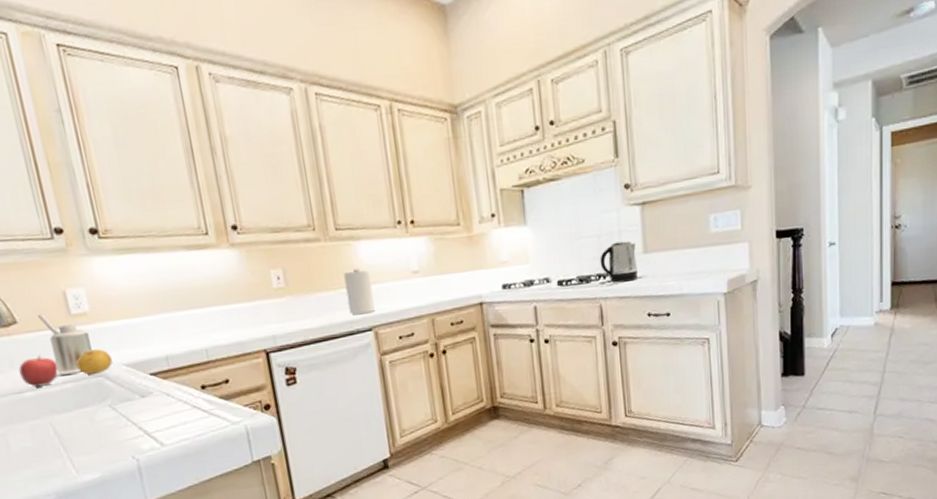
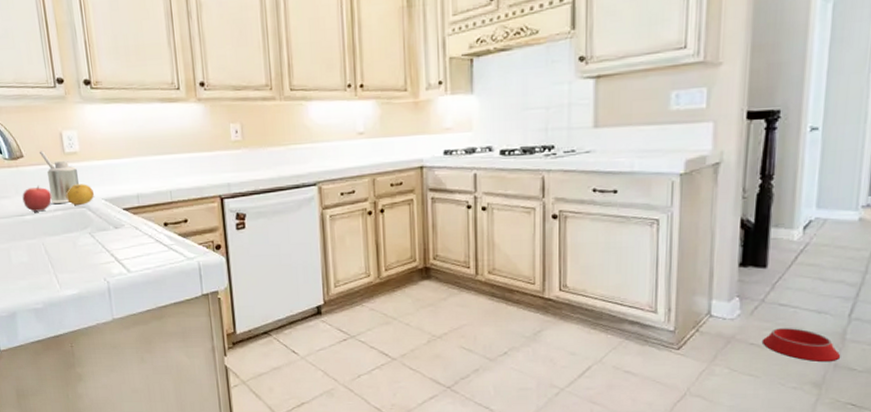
paper towel holder: present [344,268,375,315] -> none [294,127,320,170]
kettle: present [600,241,639,283] -> none [546,114,587,156]
pet bowl: none [807,429,870,458] -> present [763,328,840,361]

